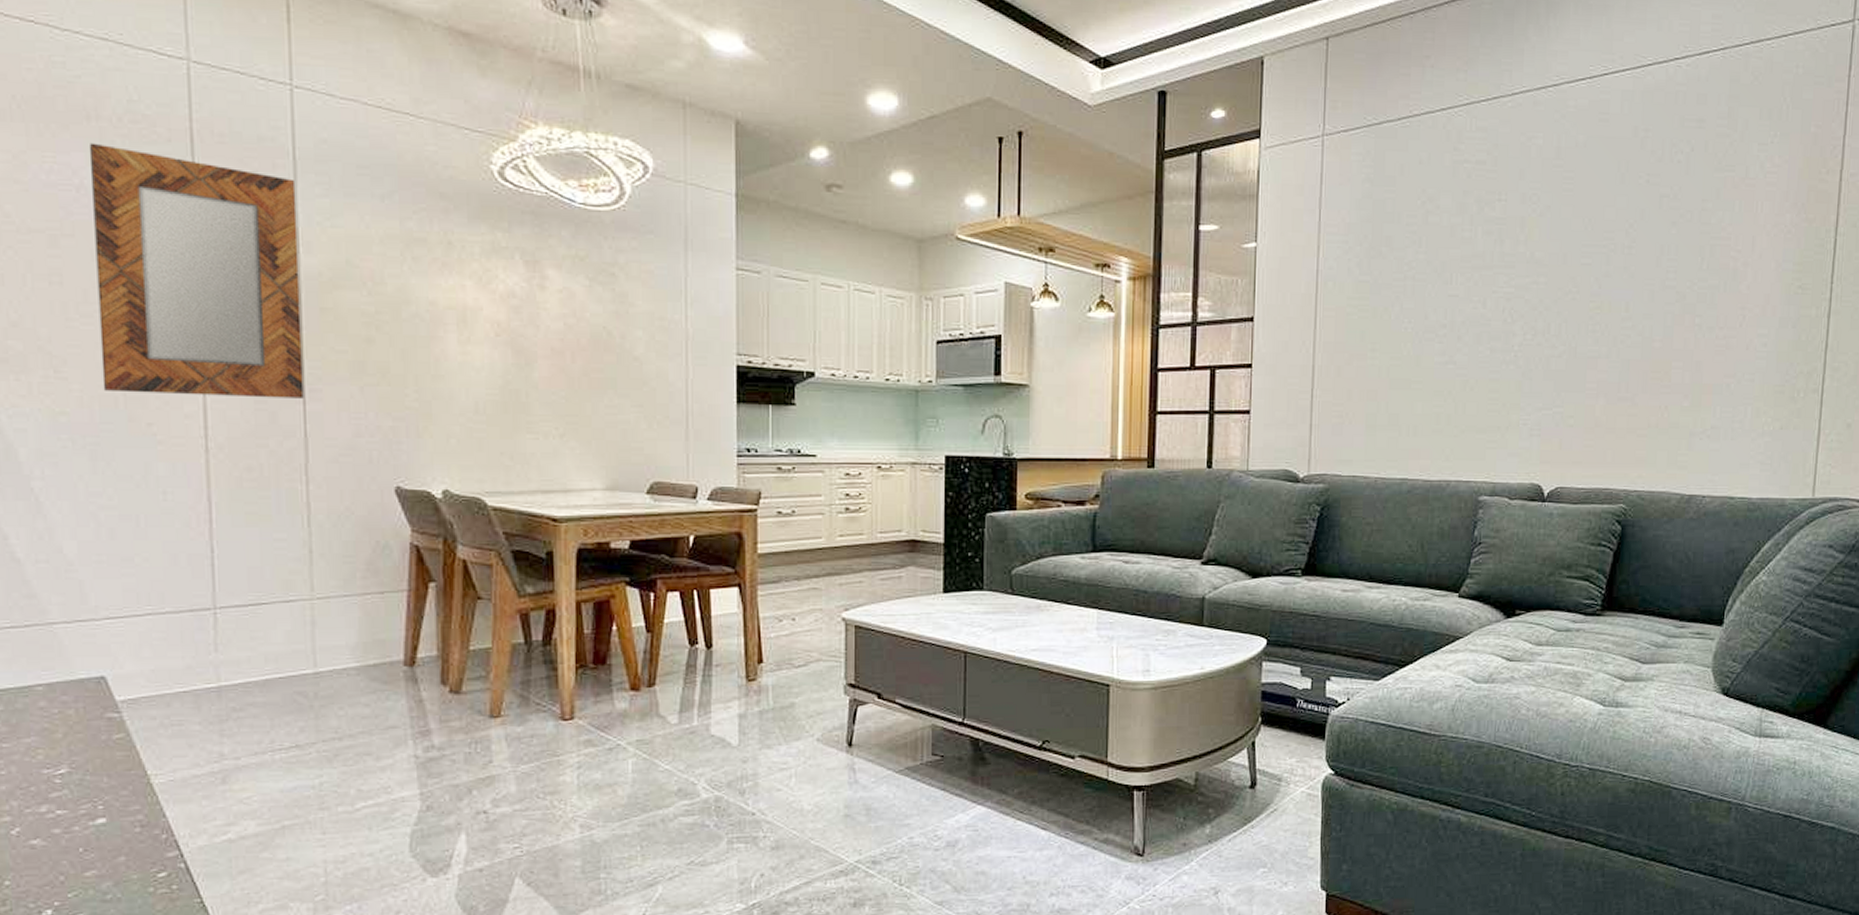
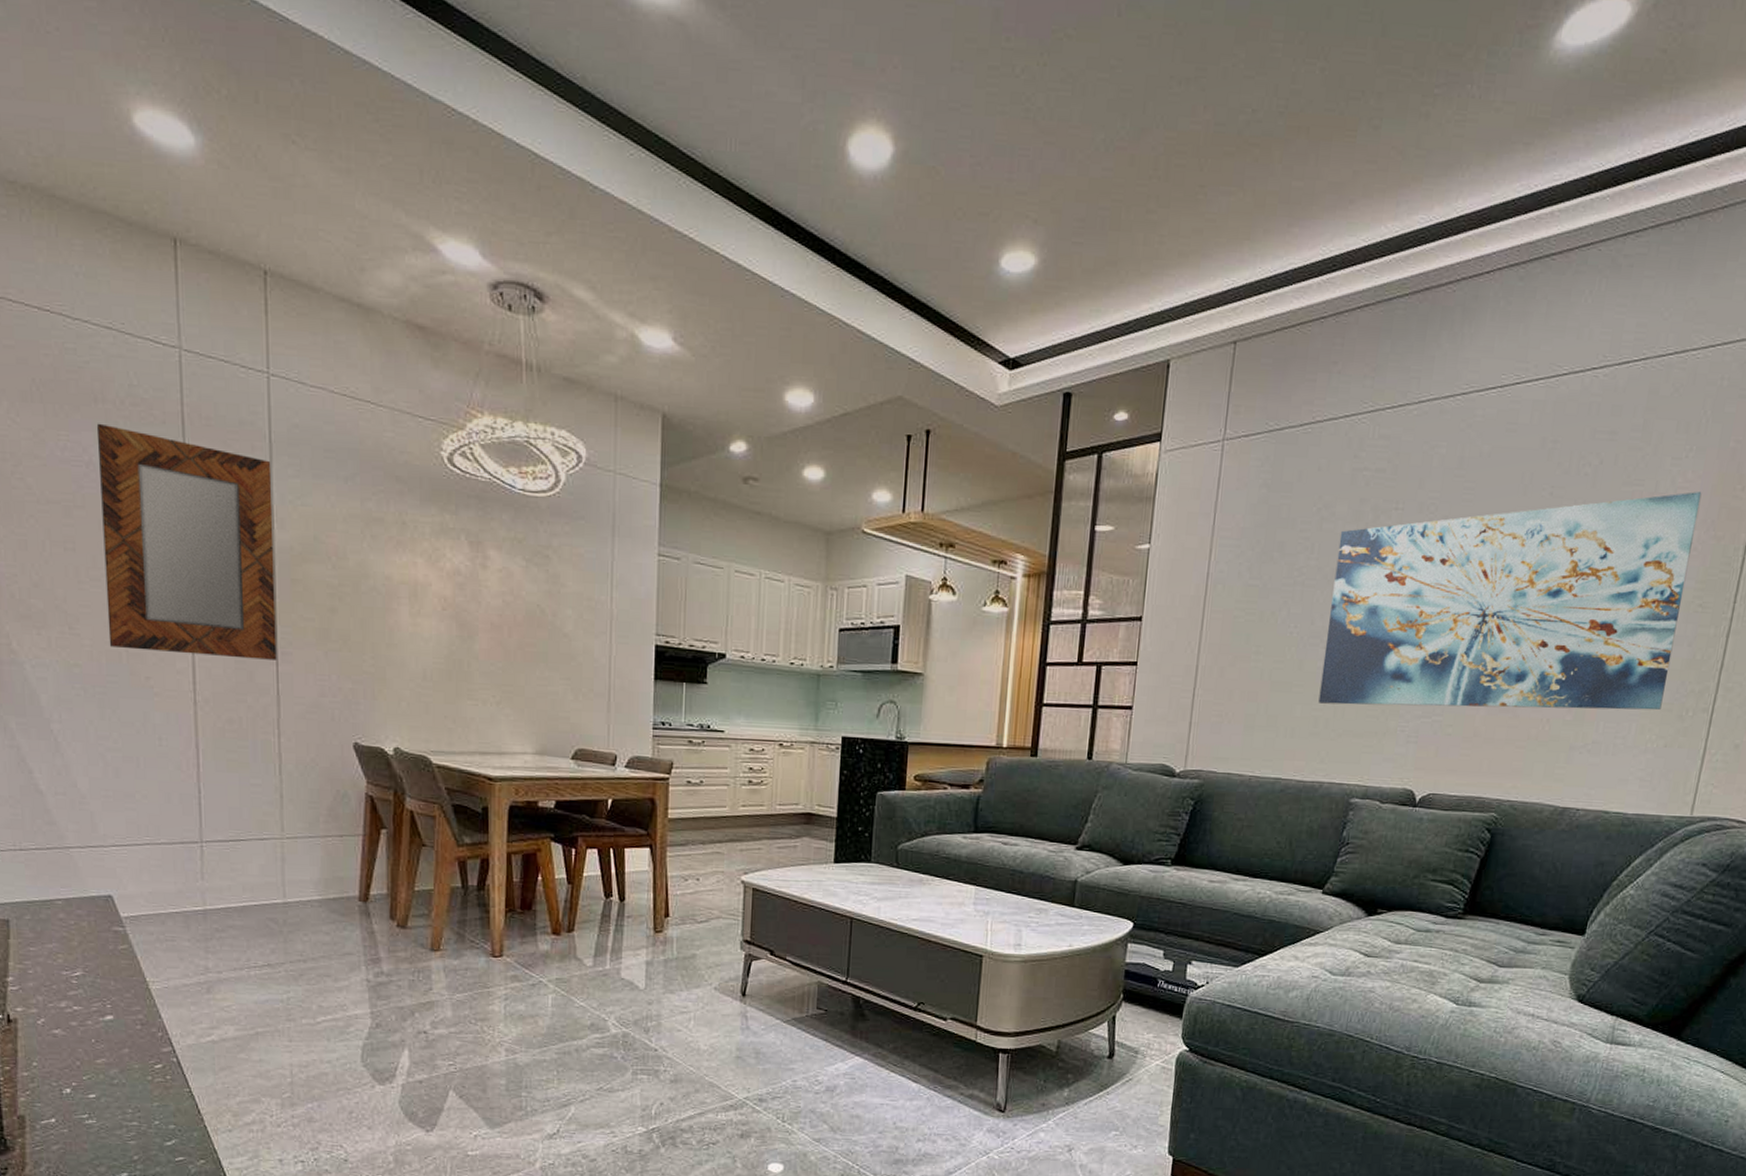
wall art: none [1438,176,1790,400] -> present [1318,492,1702,711]

